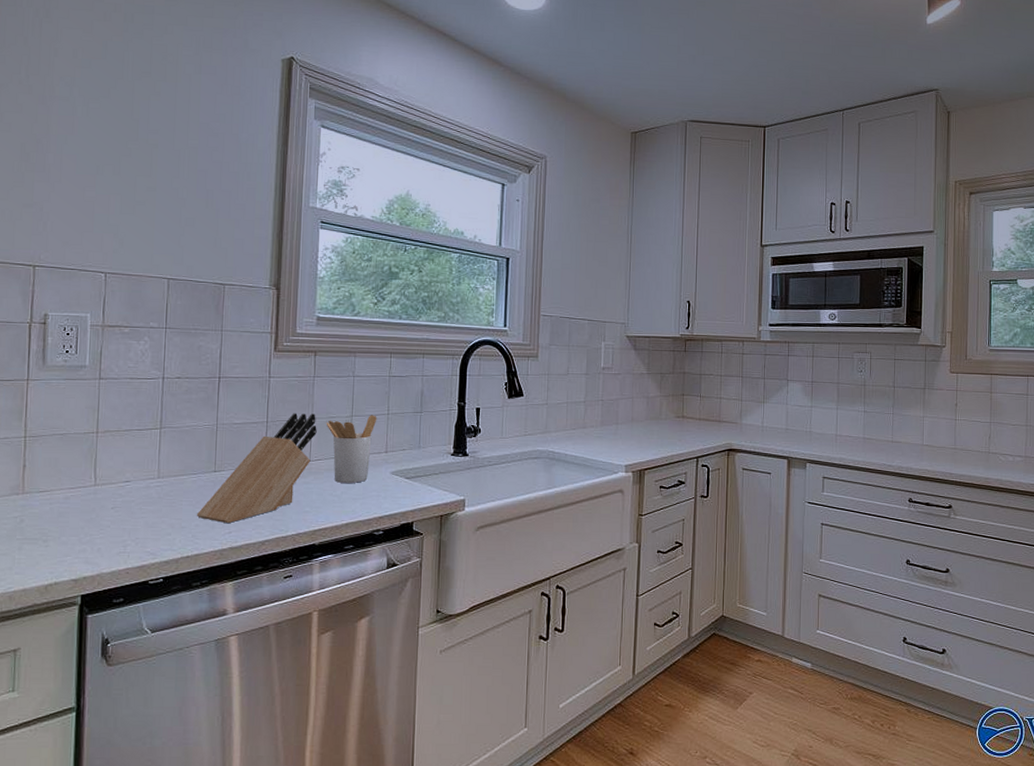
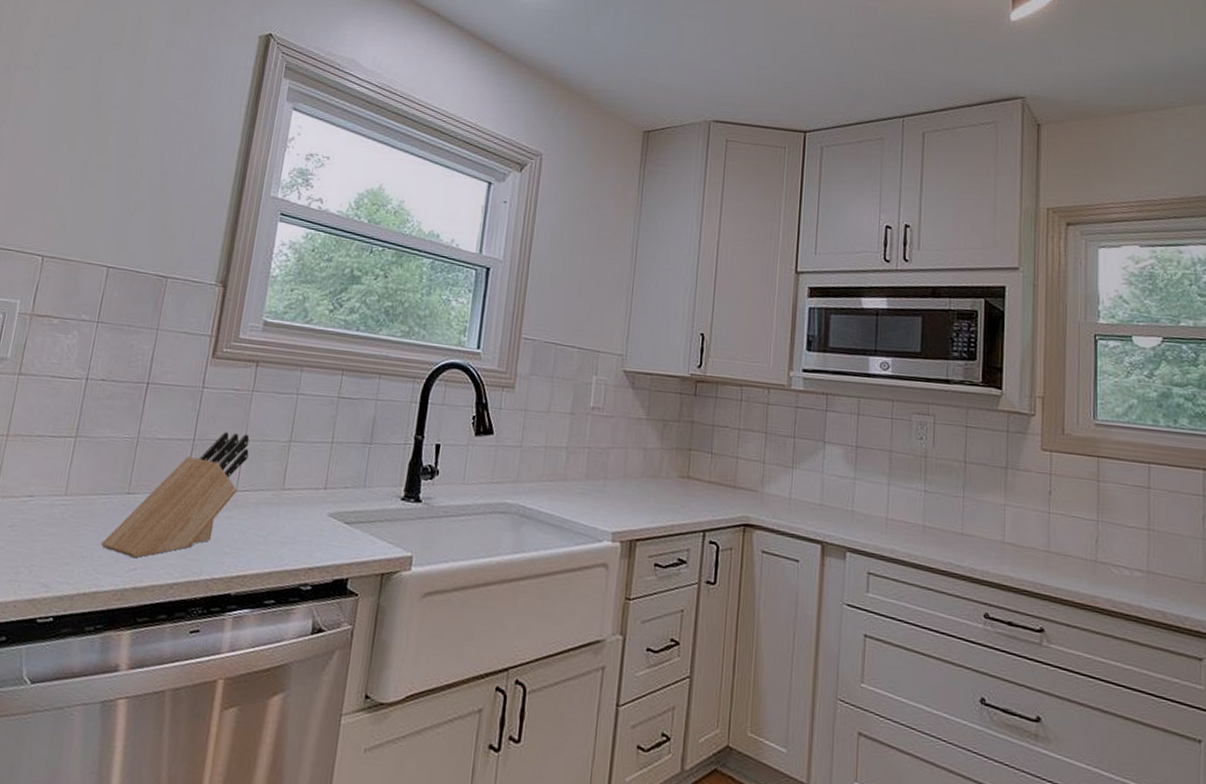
utensil holder: present [326,415,377,483] -> none [259,441,319,523]

